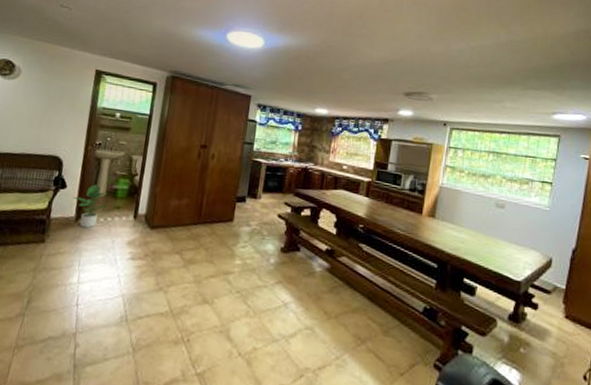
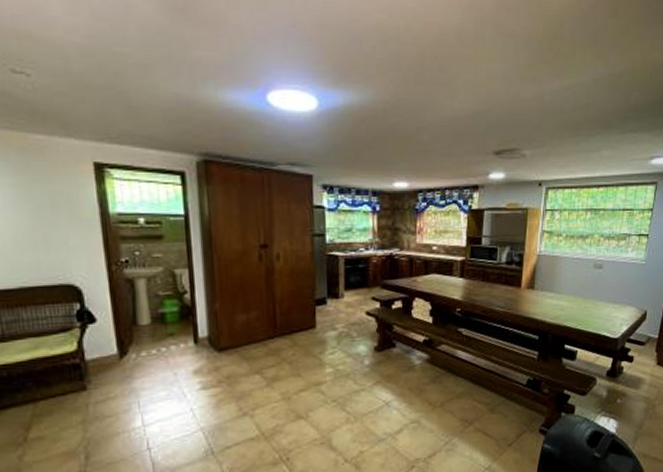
potted plant: present [72,184,107,228] -> none [108,312,155,364]

